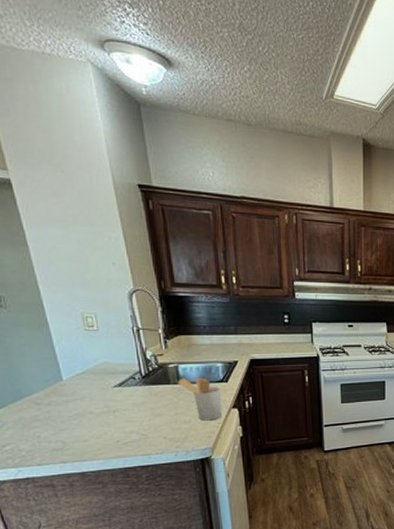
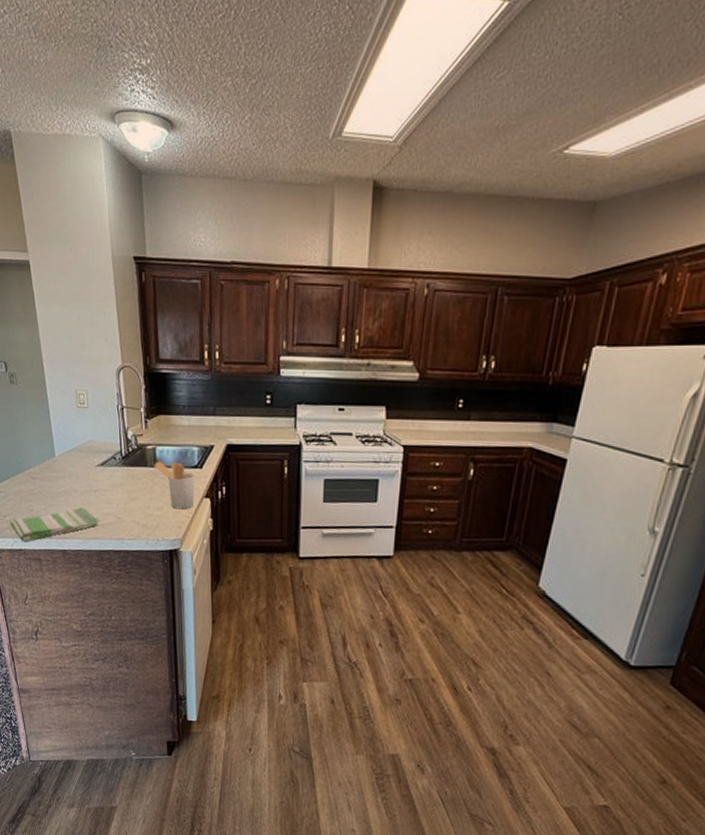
dish towel: none [10,428,121,470] -> present [9,507,99,542]

